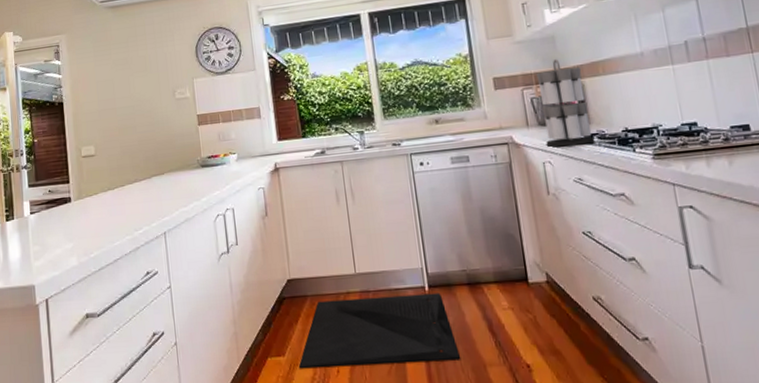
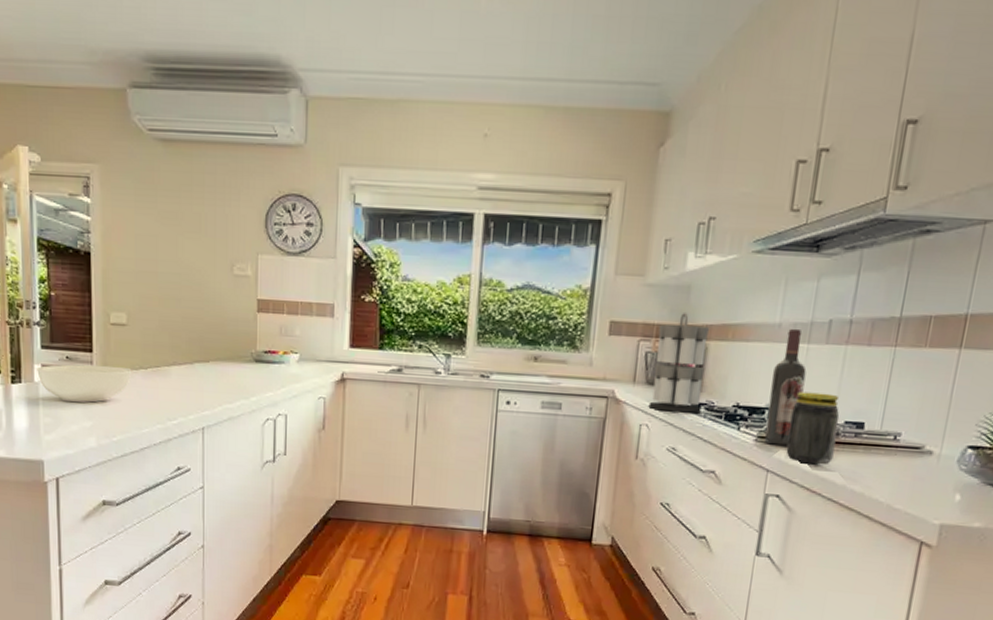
bowl: none [26,191,102,230] -> present [37,364,132,403]
door mat: present [299,293,461,368] -> none [335,527,505,605]
wine bottle: none [649,54,685,160] -> present [763,329,807,446]
jar: none [676,104,732,172] -> present [786,391,840,465]

